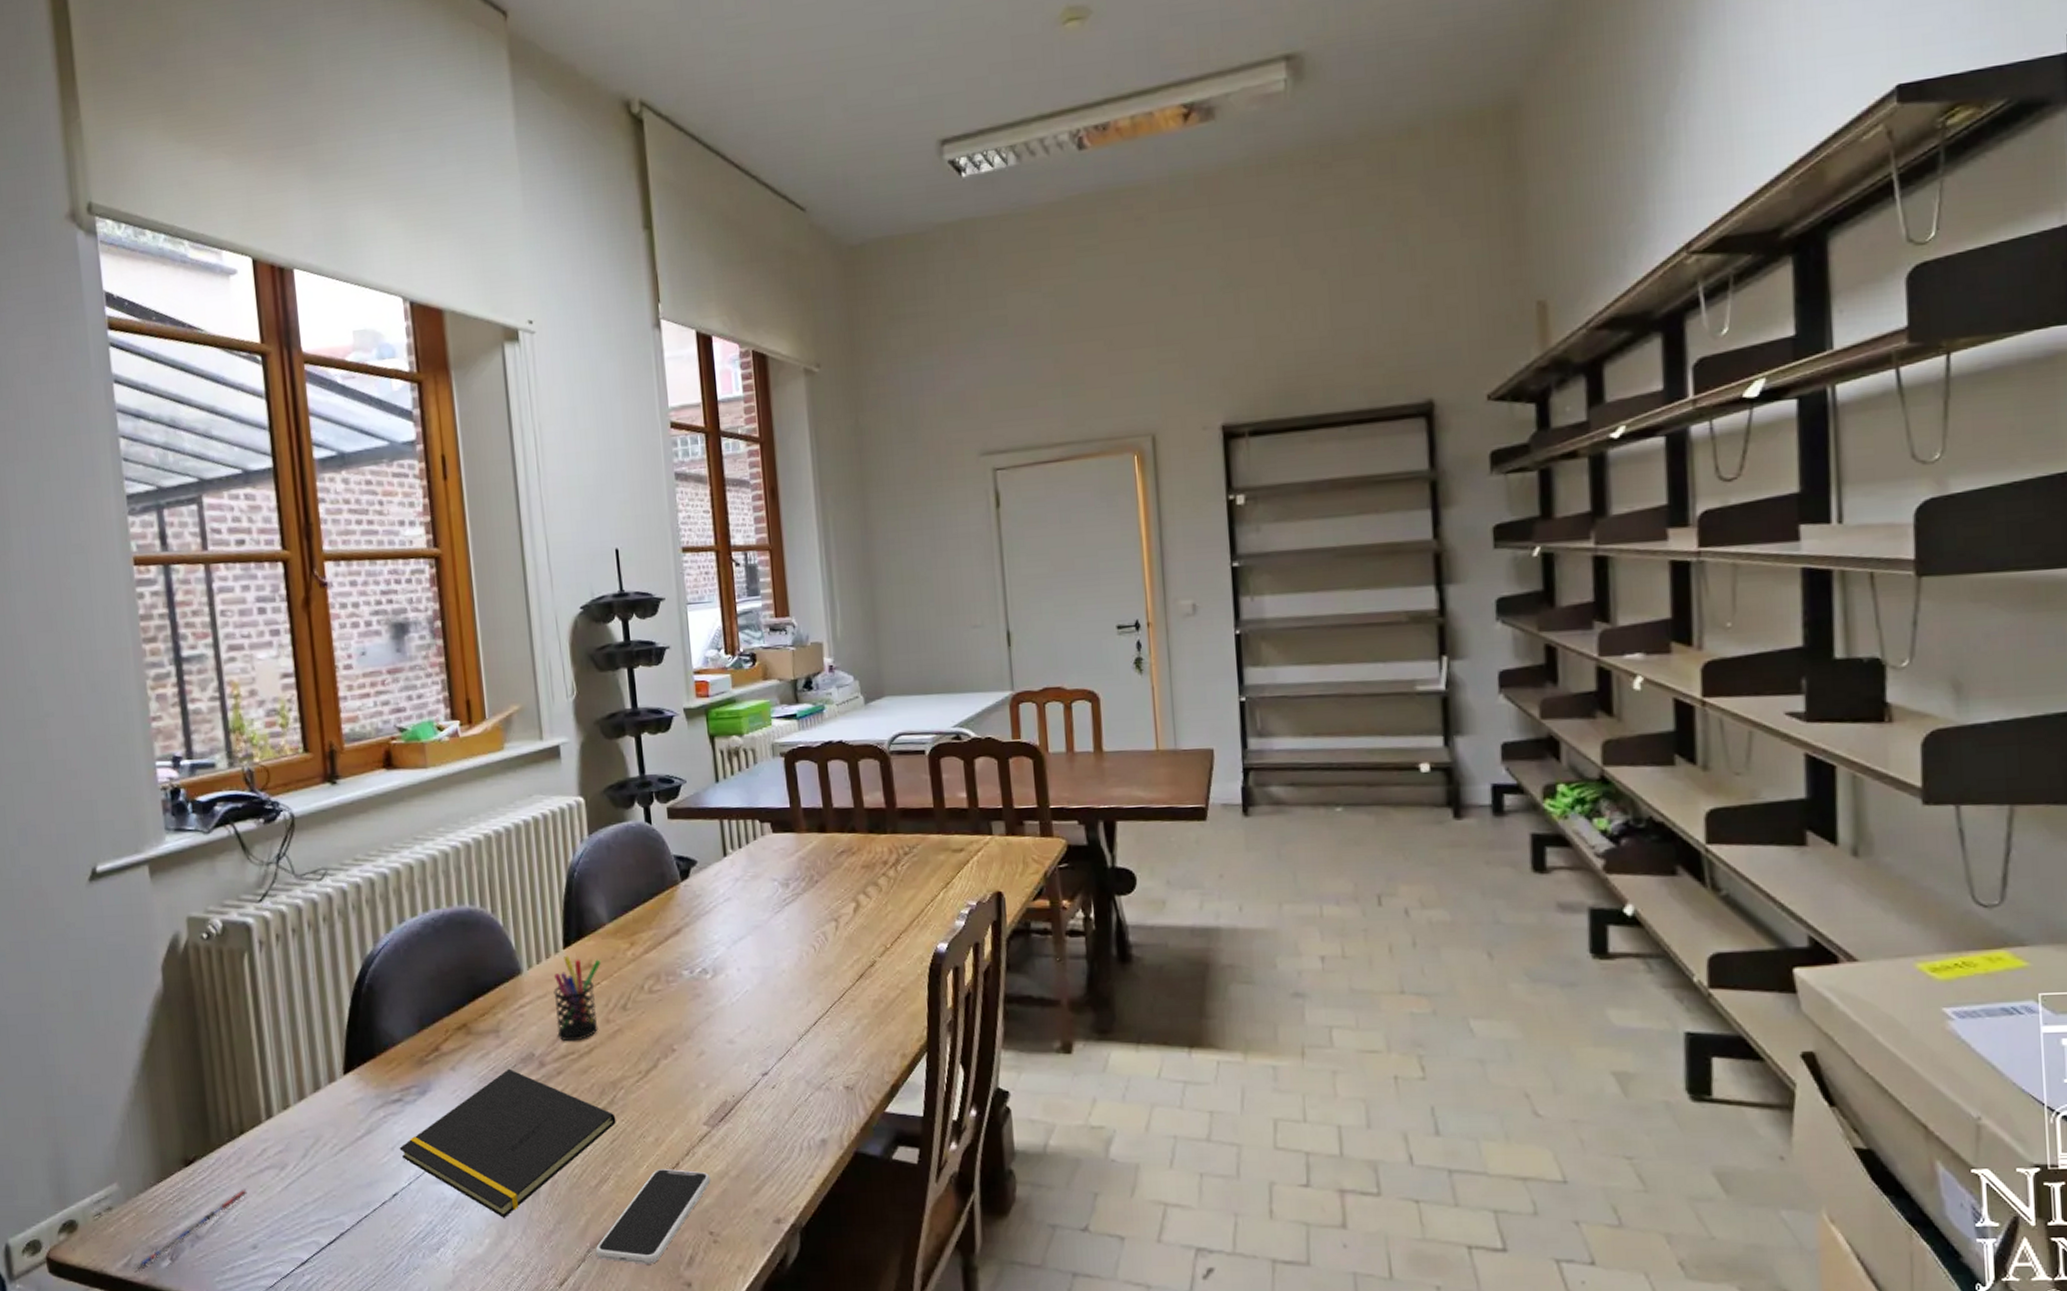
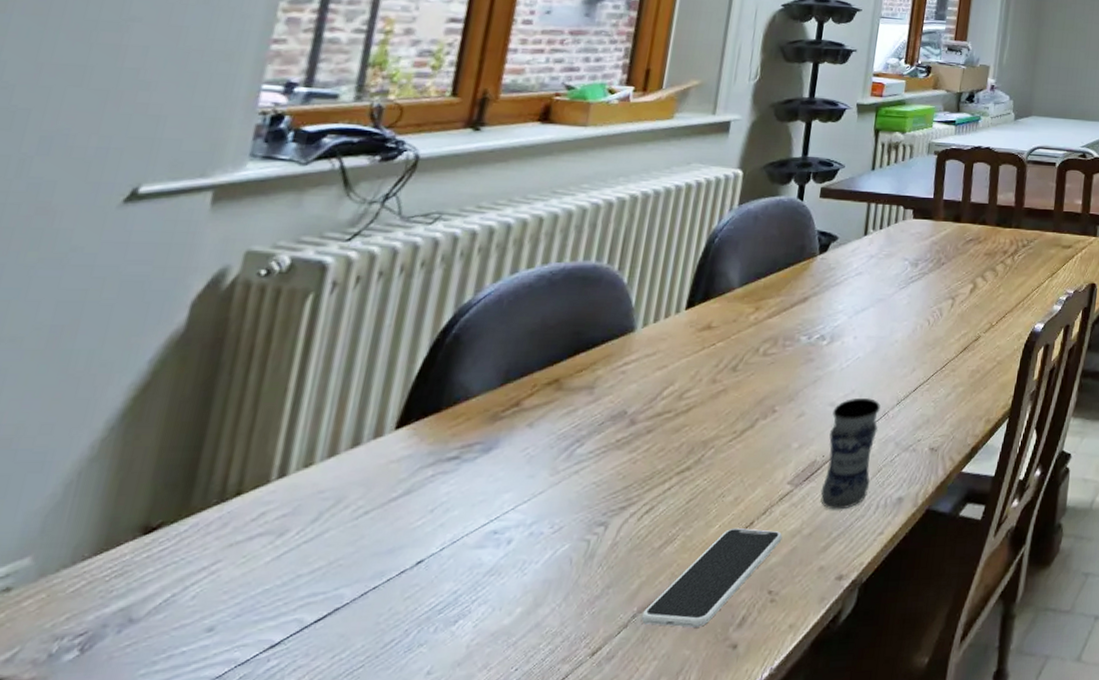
pen: present [132,1190,247,1271] -> none [15,561,222,668]
notepad: present [399,1068,616,1218] -> none [440,426,699,584]
pen holder: present [553,955,601,1042] -> none [657,316,721,400]
jar: none [733,1033,788,1152] -> present [820,397,880,510]

